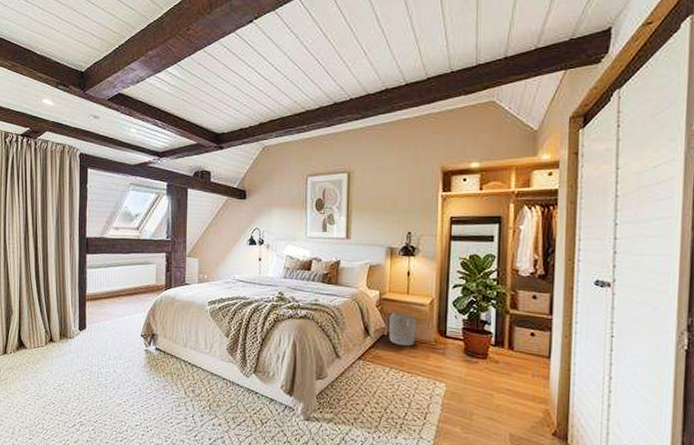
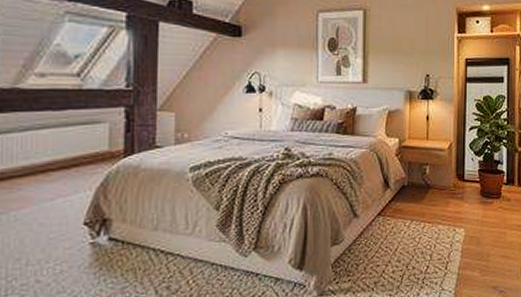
waste bin: present [388,311,417,347] -> none [408,159,437,196]

